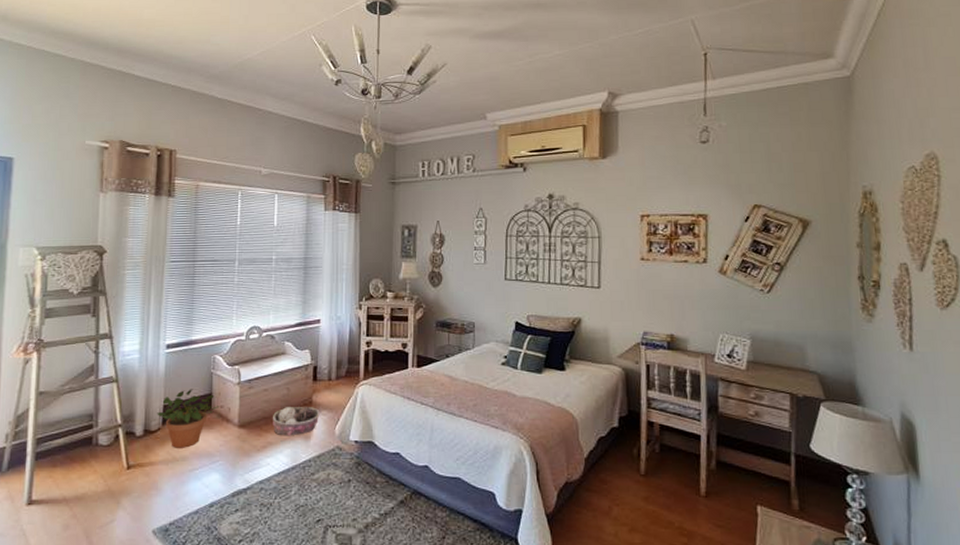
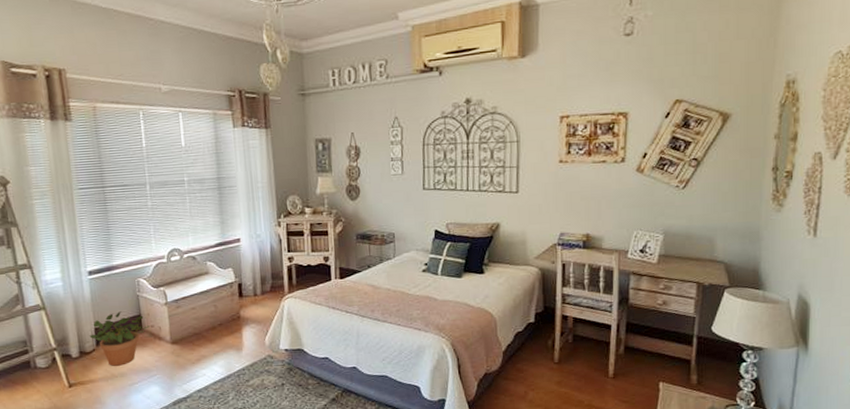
decorative basket: present [273,406,320,436] -> none [203,320,249,349]

